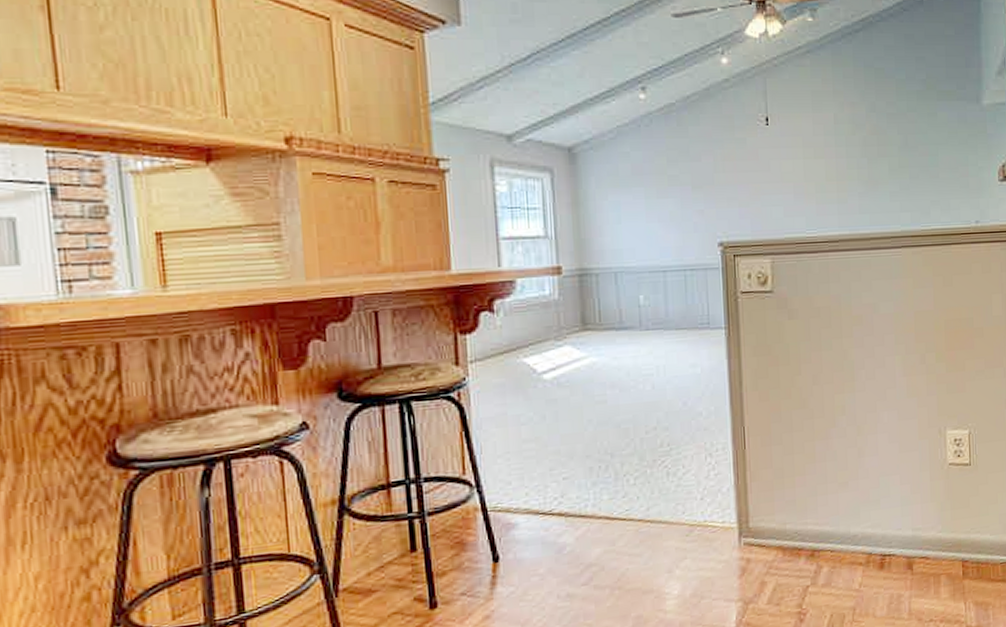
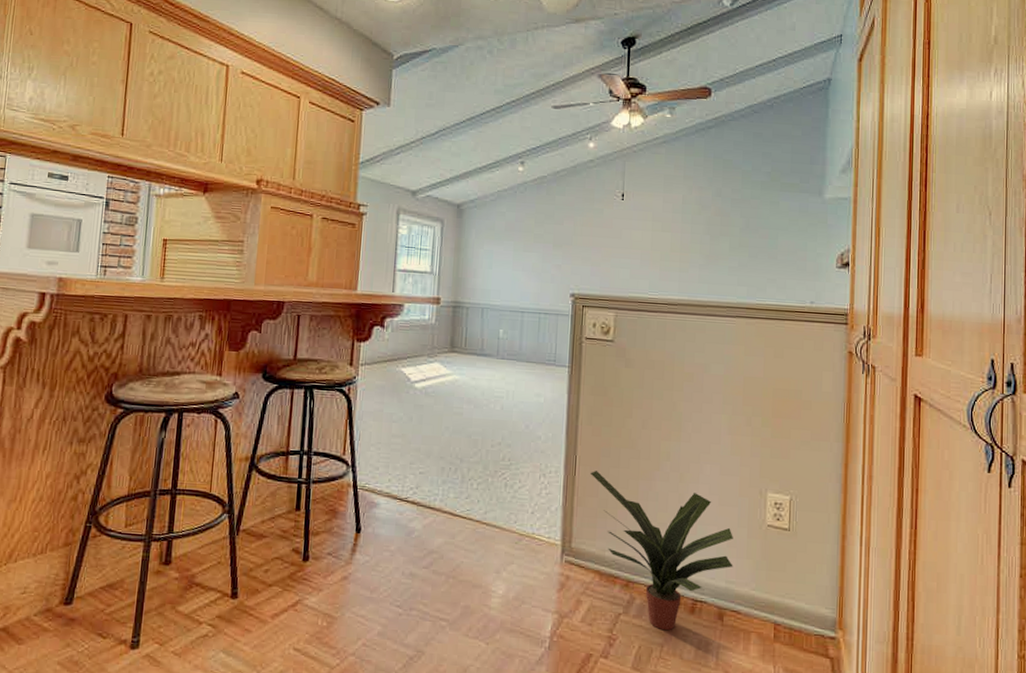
potted plant: none [762,439,919,593] -> present [591,471,733,631]

